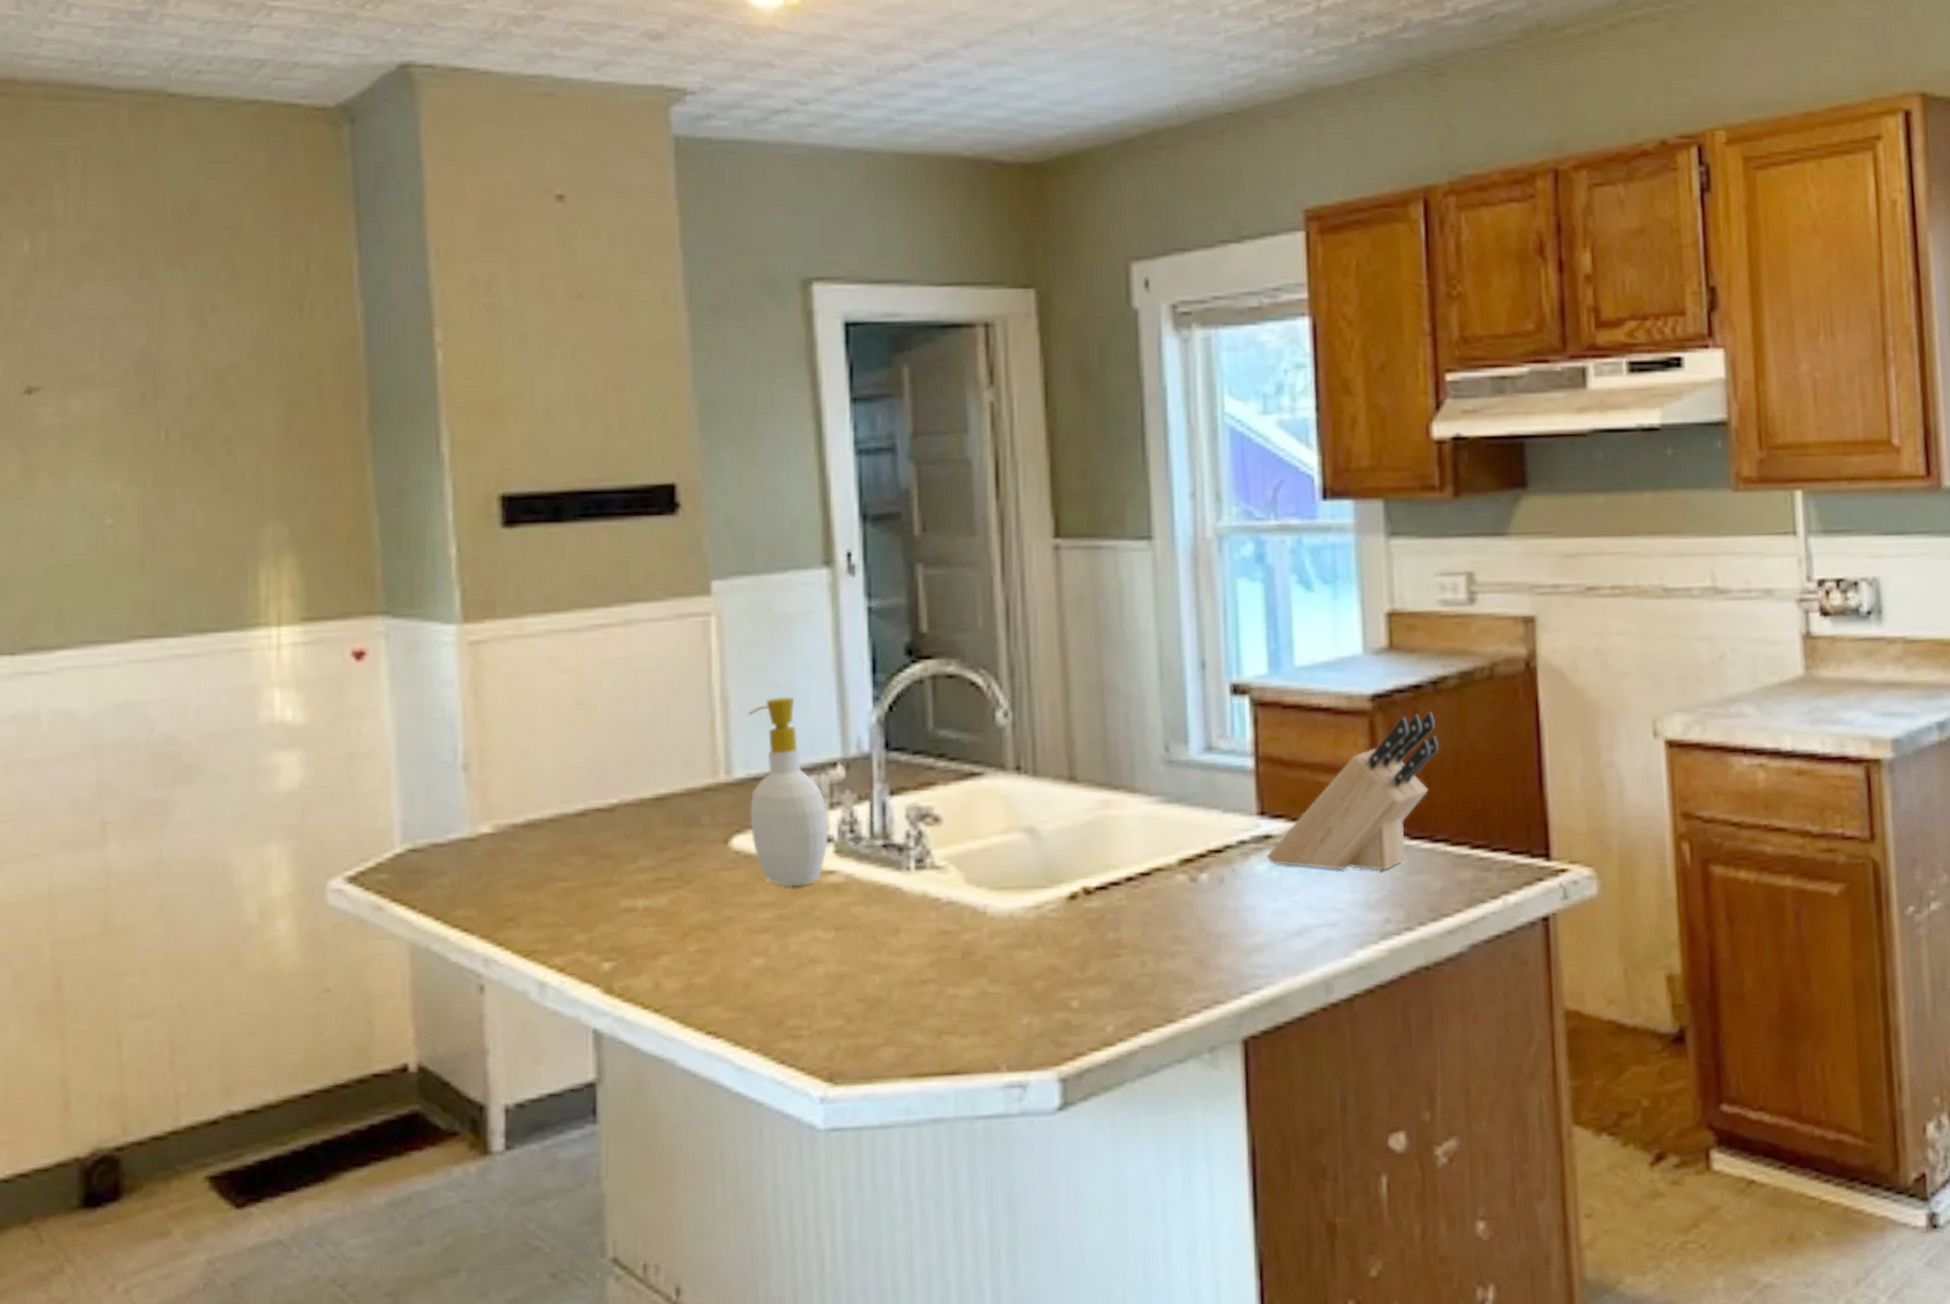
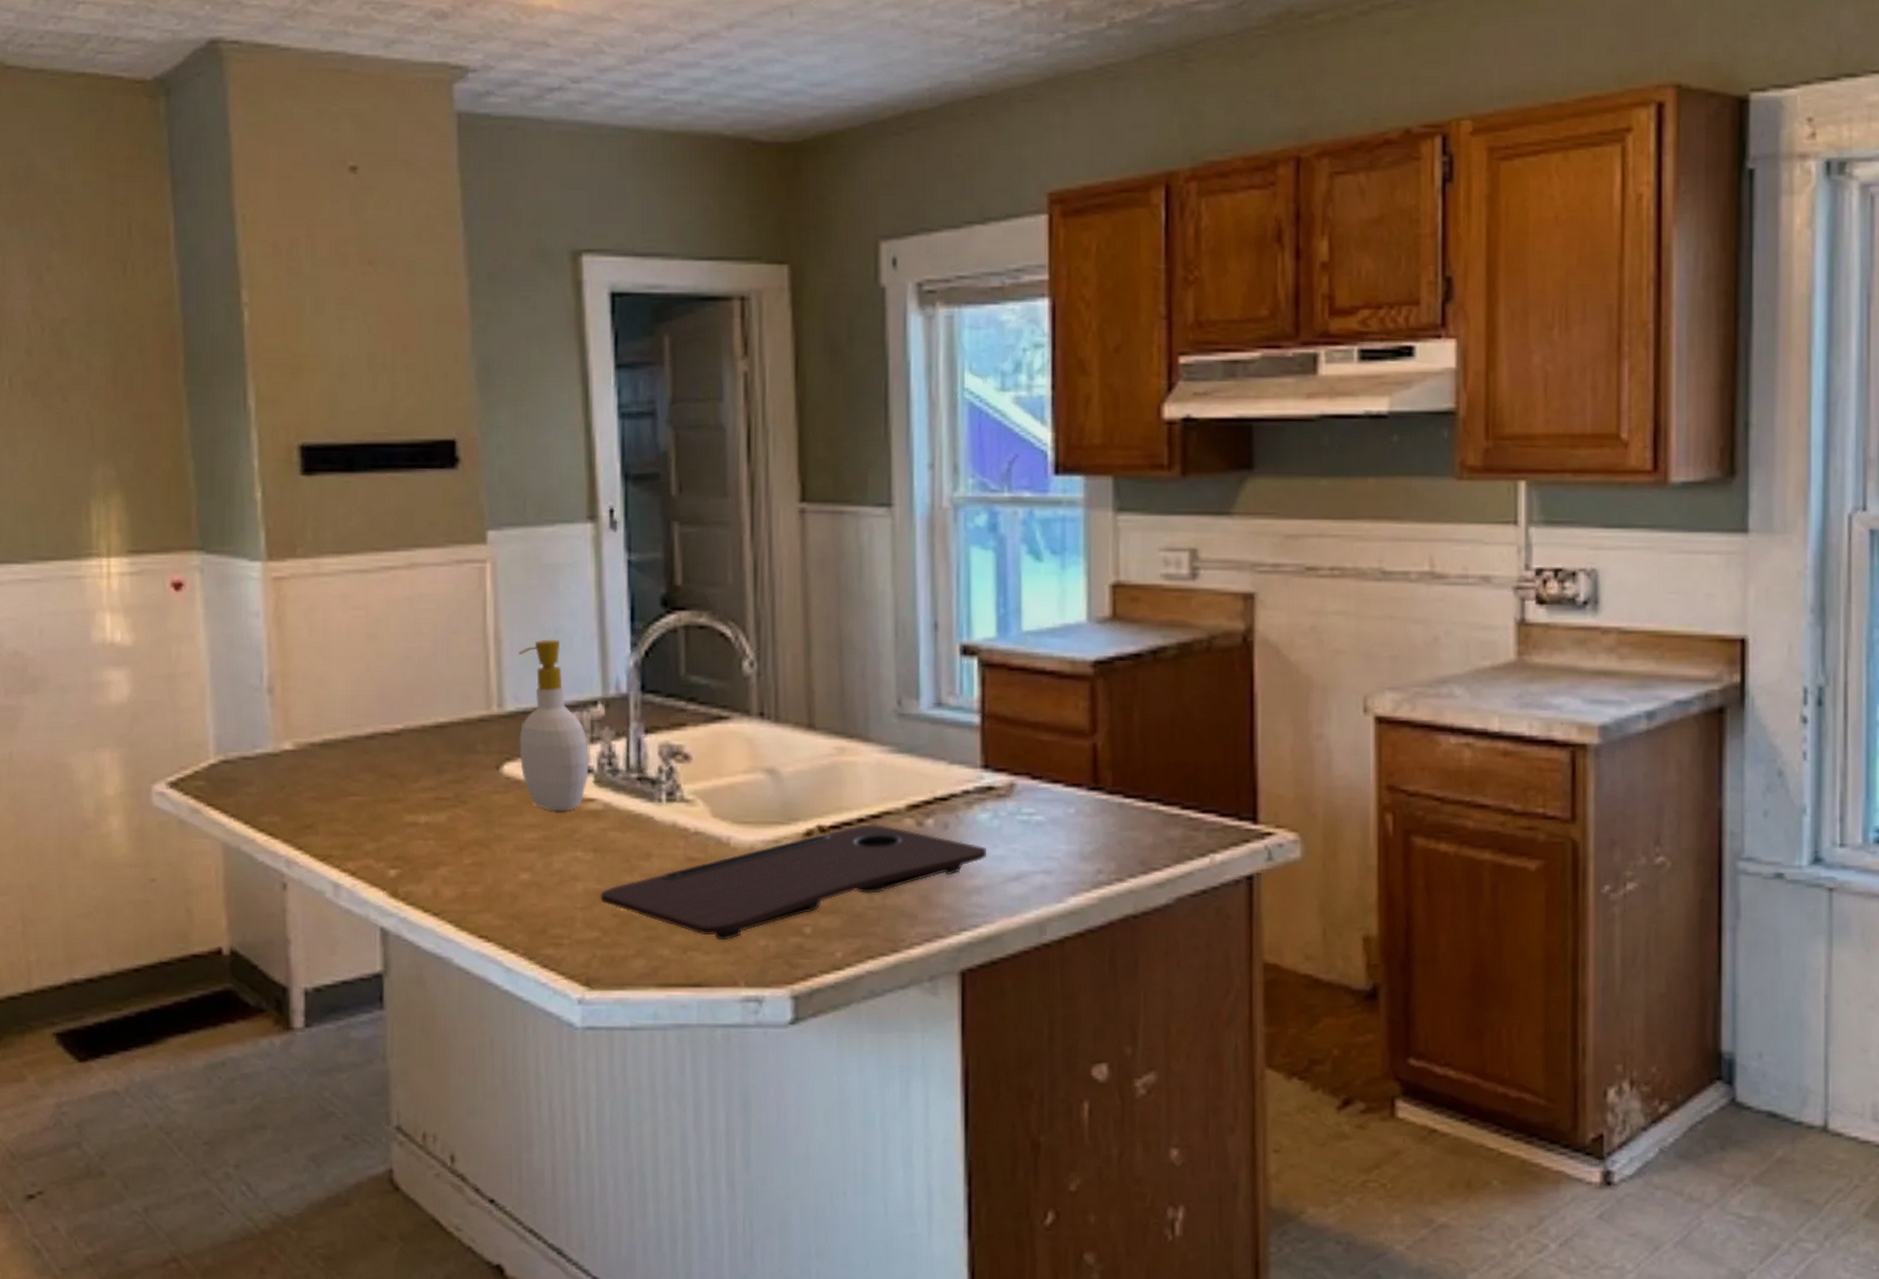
cutting board: none [843,881,1266,1021] -> present [600,823,986,941]
knife block: present [1266,712,1440,871] -> none [988,680,1157,825]

